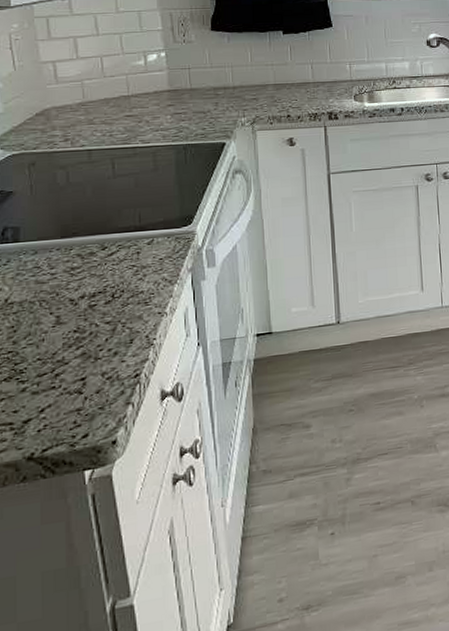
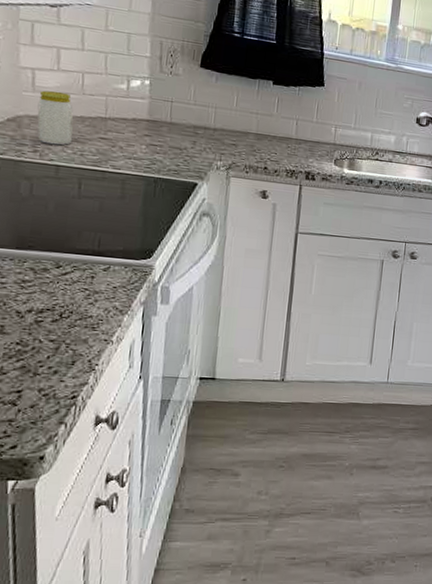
jar: none [62,79,100,131] -> present [37,90,73,146]

